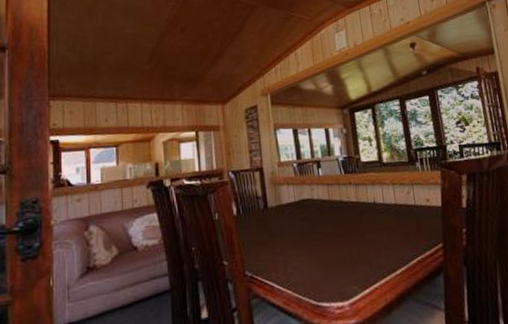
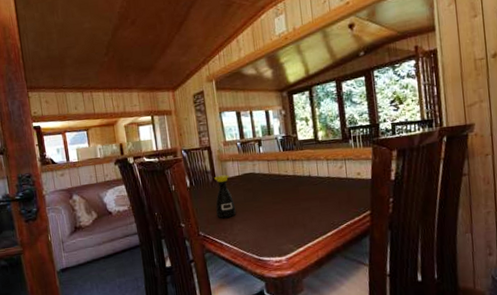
bottle: none [266,200,291,254] -> present [214,174,236,218]

